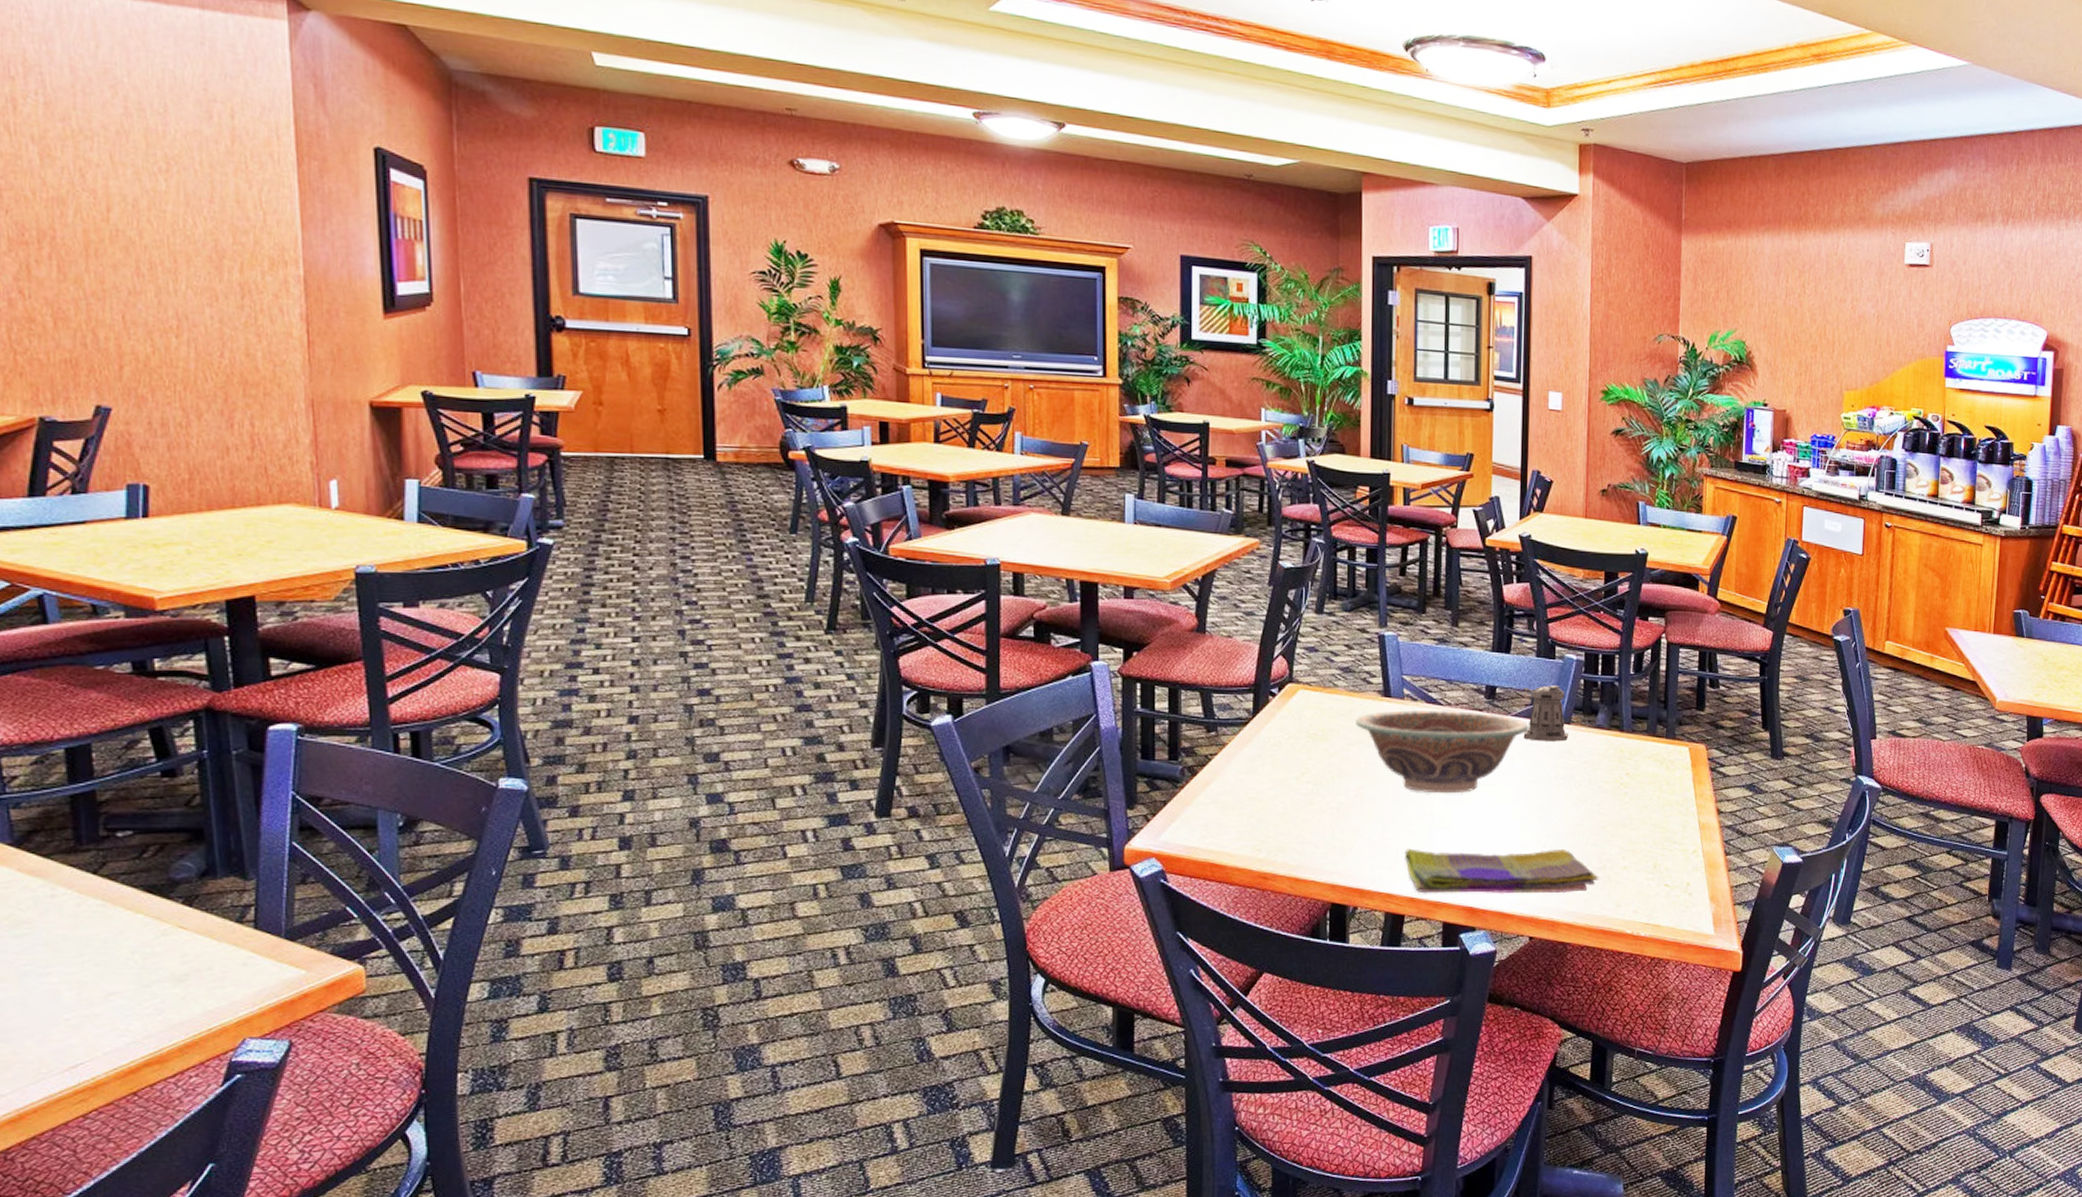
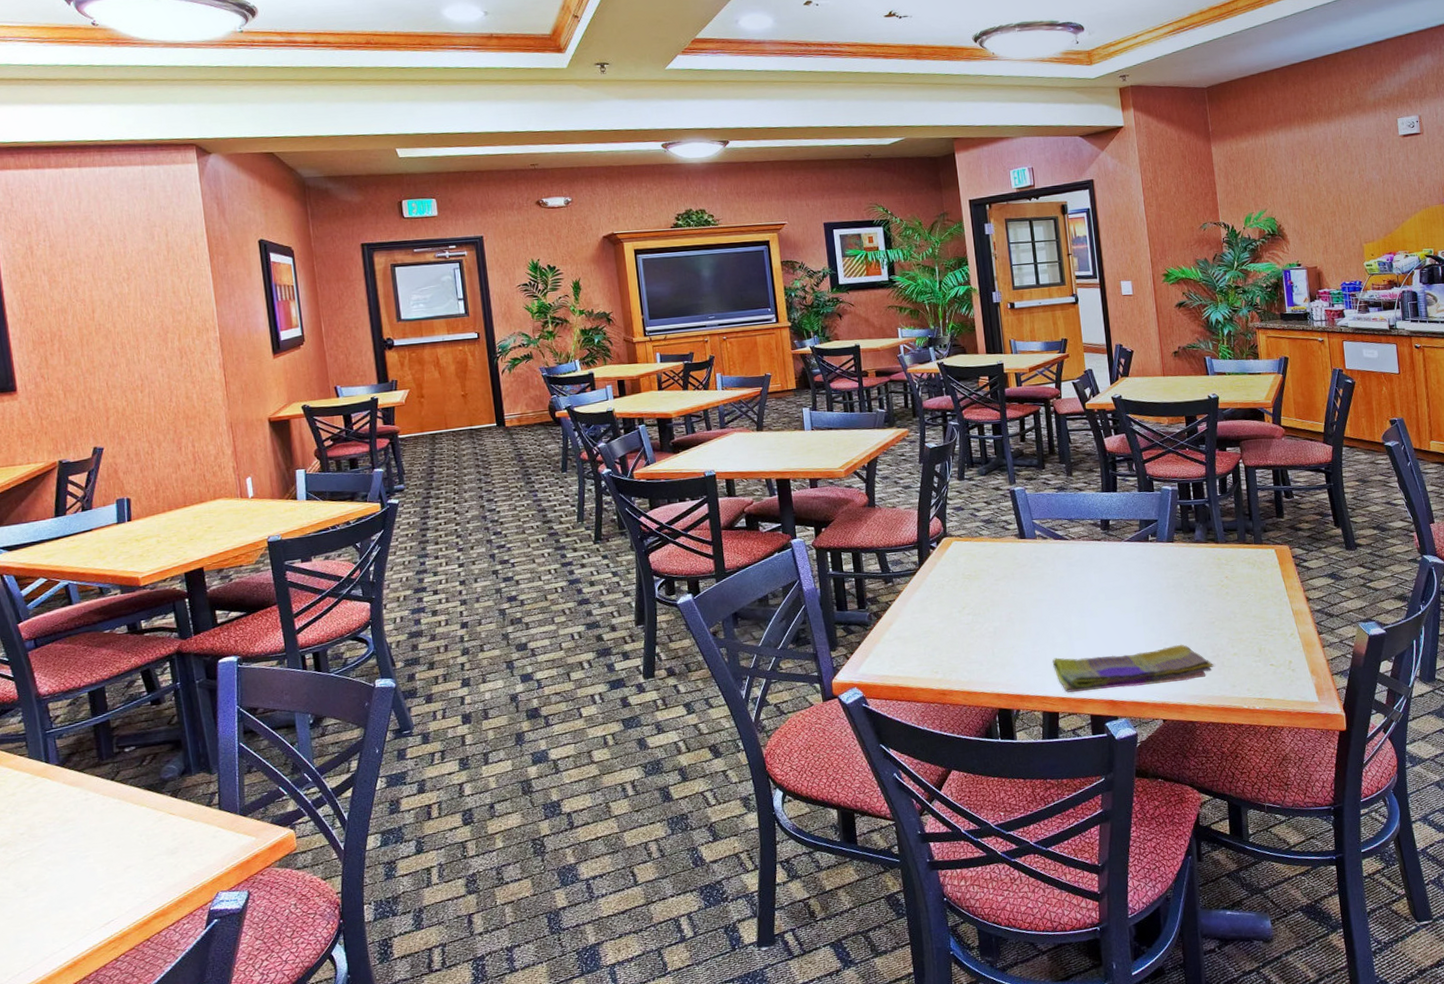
decorative bowl: present [1356,710,1529,794] -> none [1000,542,1140,612]
pepper shaker: present [1523,685,1568,742] -> none [1131,512,1173,560]

